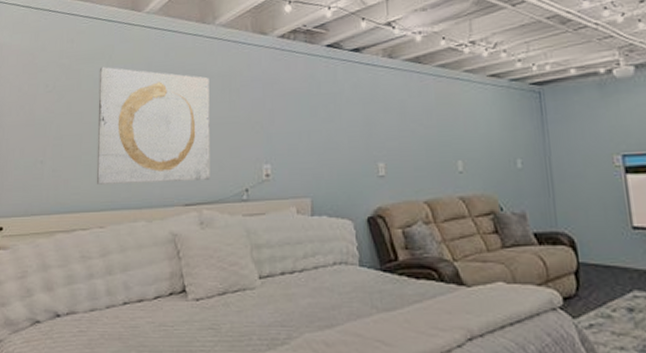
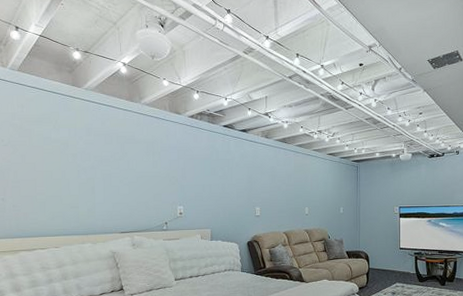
wall art: present [96,66,210,185] -> none [47,128,139,217]

